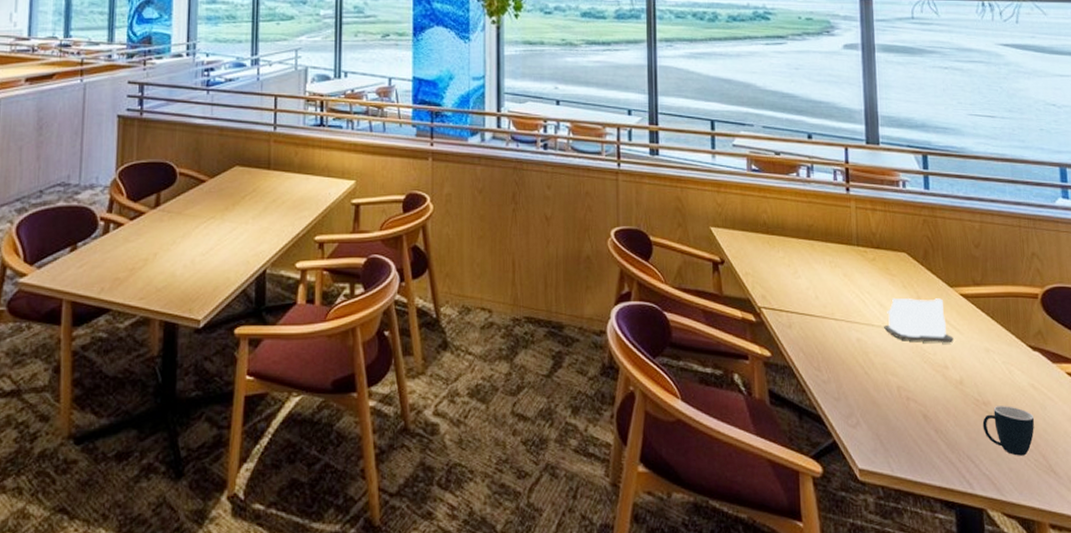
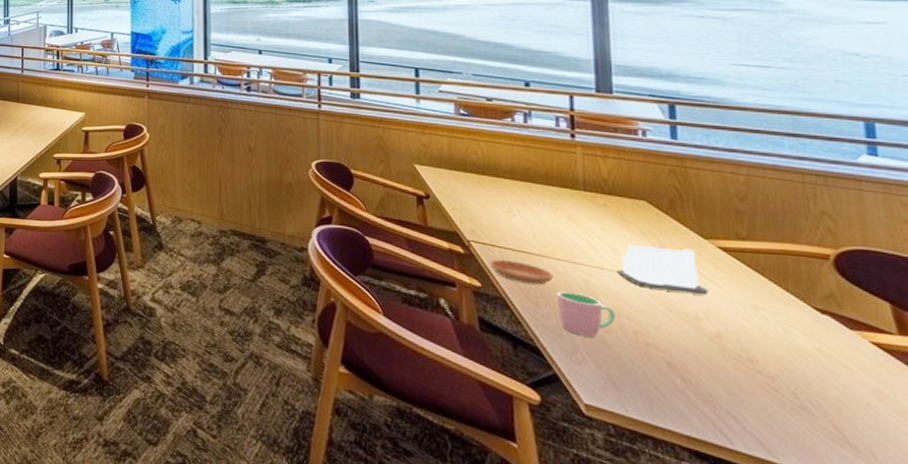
saucer: none [778,325,833,349] -> present [489,260,554,285]
cup: none [835,353,883,397] -> present [556,291,616,337]
mug: present [982,406,1035,456] -> none [747,365,822,422]

